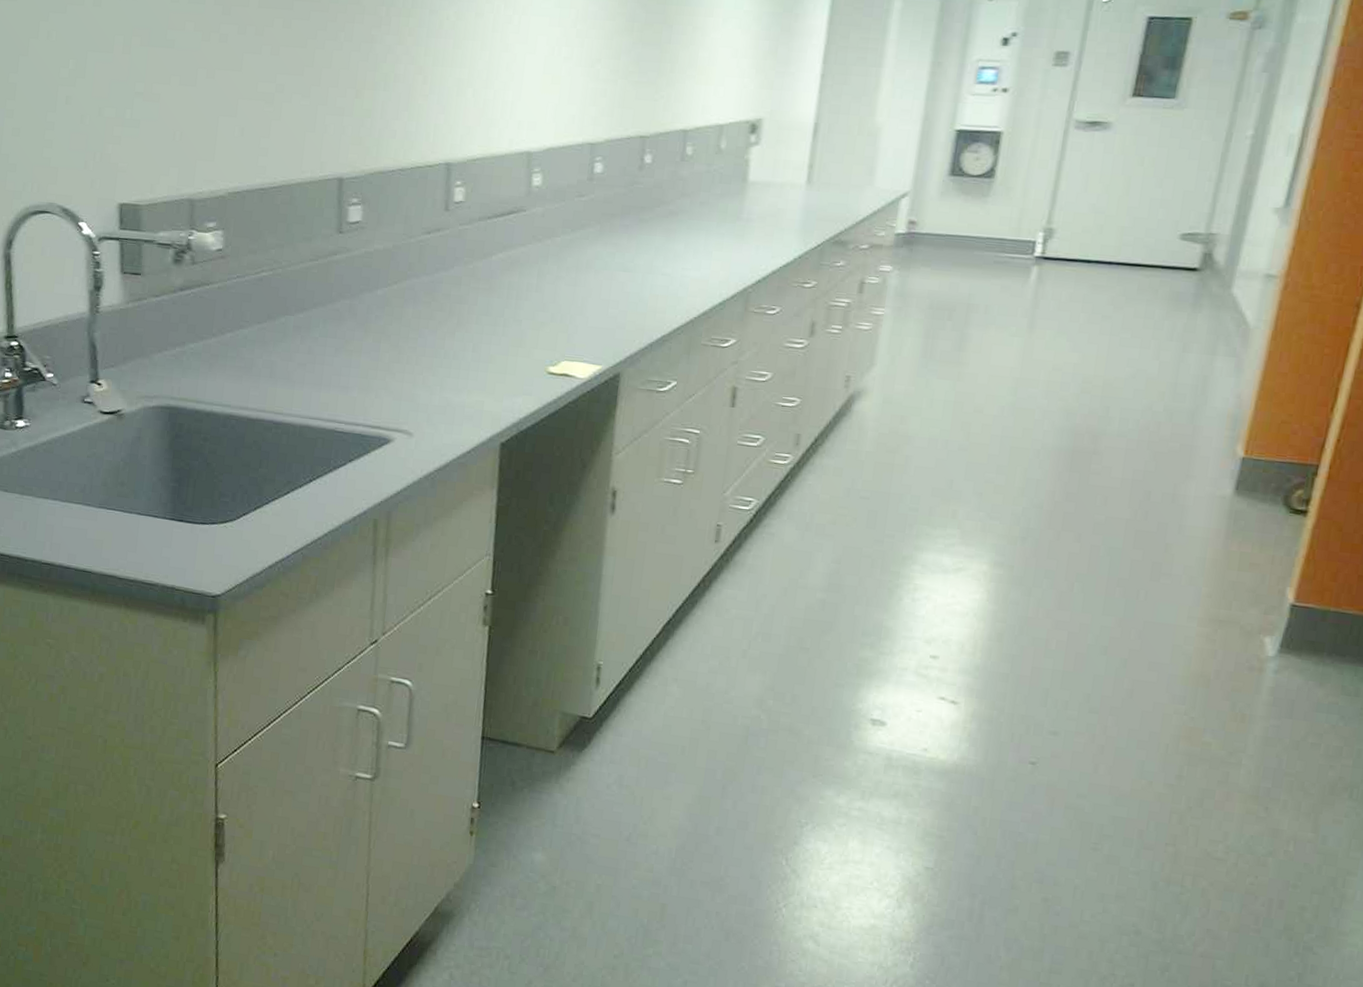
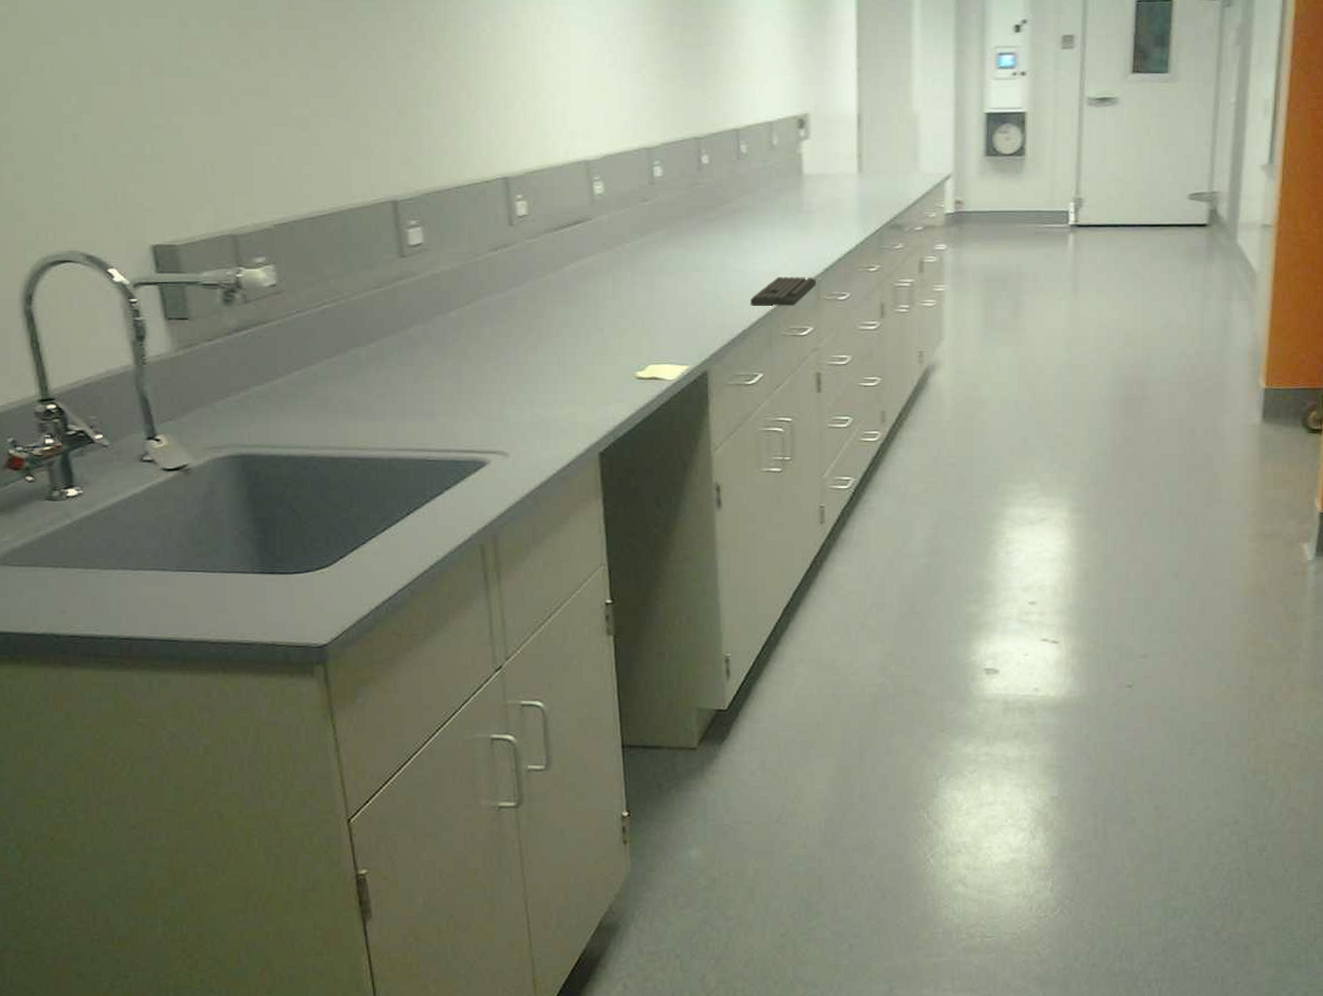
keyboard: none [674,284,747,316] -> present [750,277,817,306]

